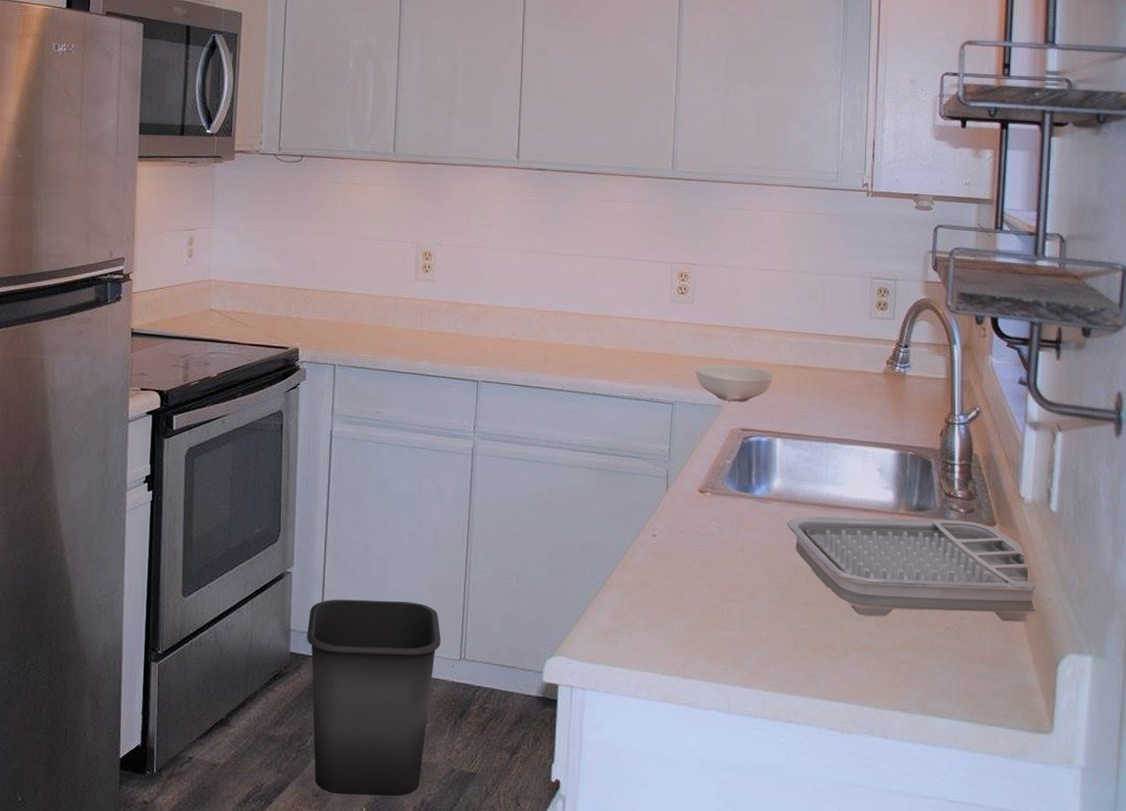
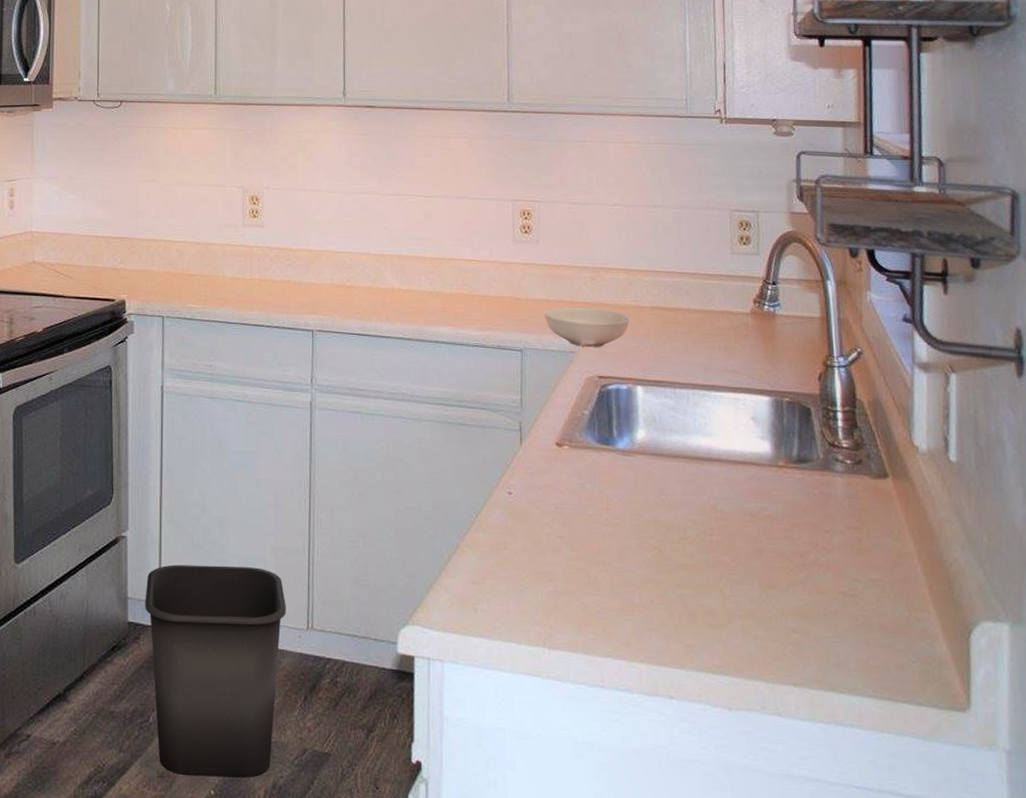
dish rack: present [786,516,1039,622] -> none [653,470,944,586]

